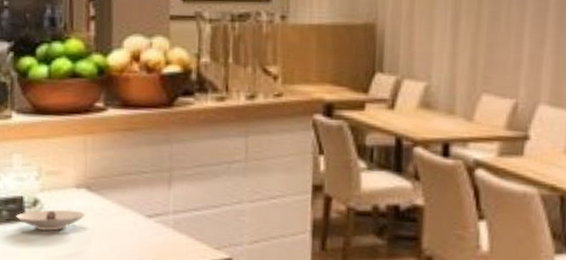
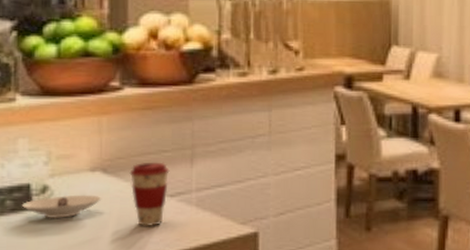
coffee cup: none [111,182,149,245] -> present [129,162,170,227]

